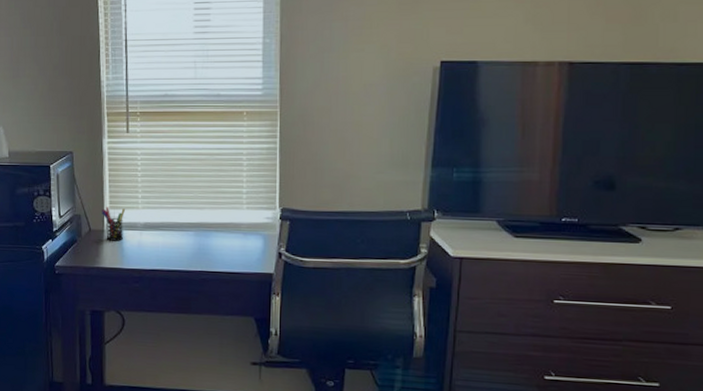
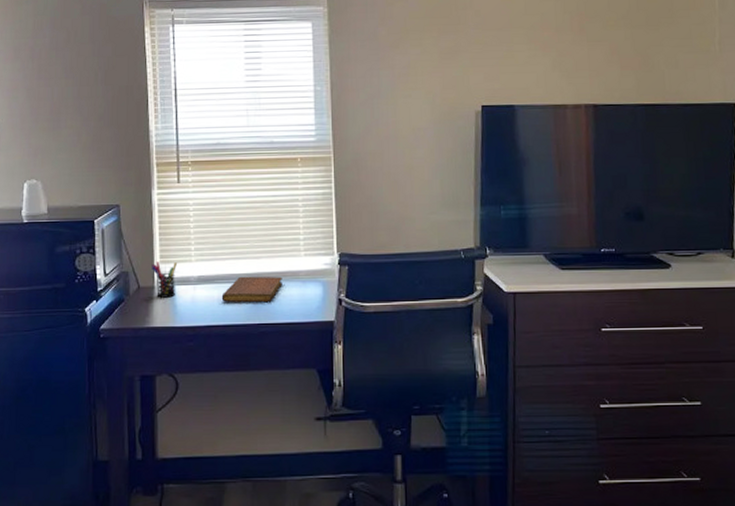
notebook: none [166,225,224,252] -> present [221,276,282,303]

